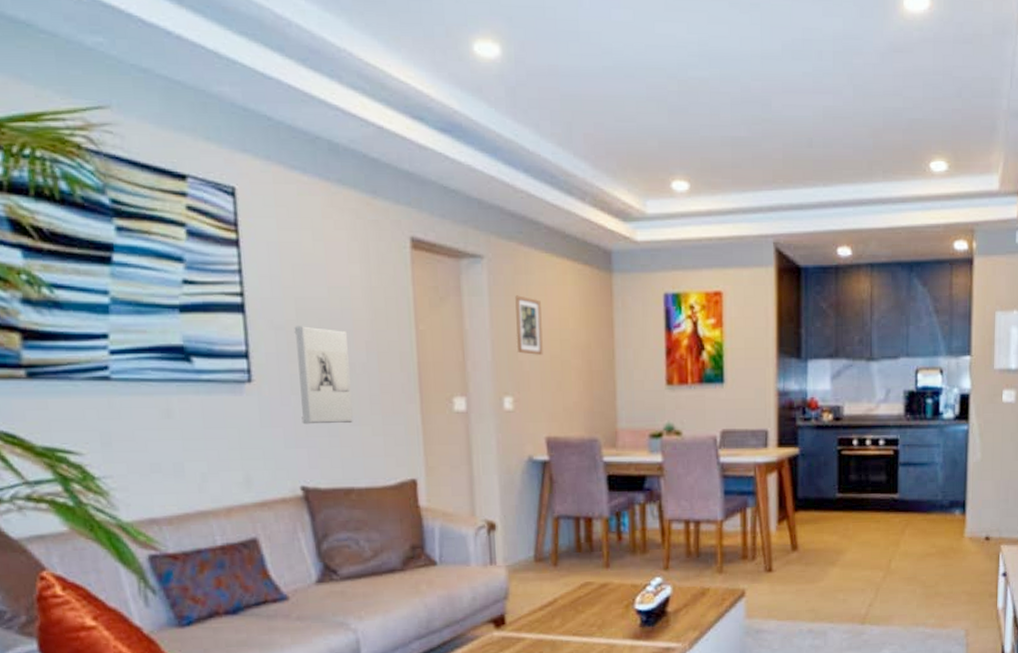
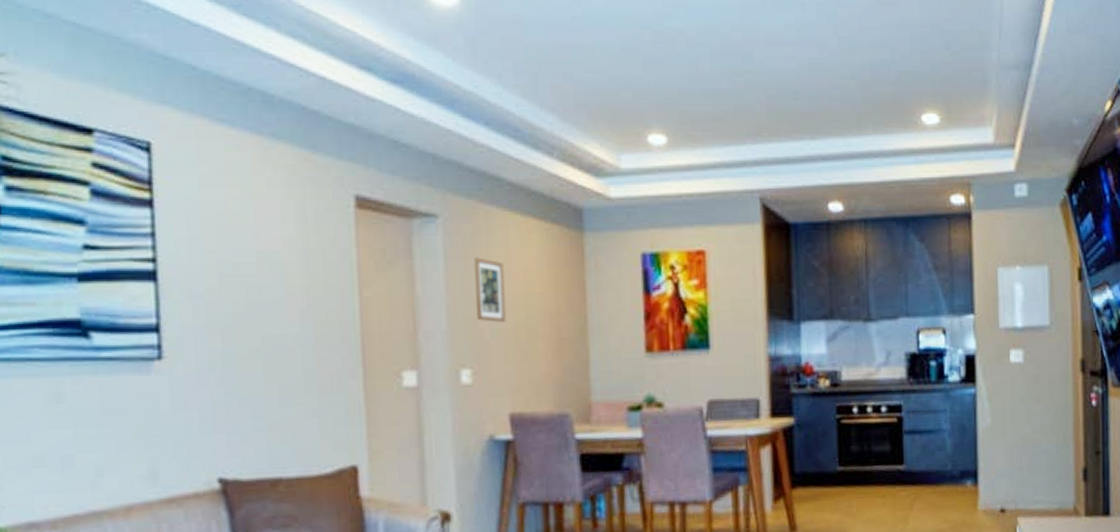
wall sculpture: present [294,326,353,425] -> none [215,295,283,407]

